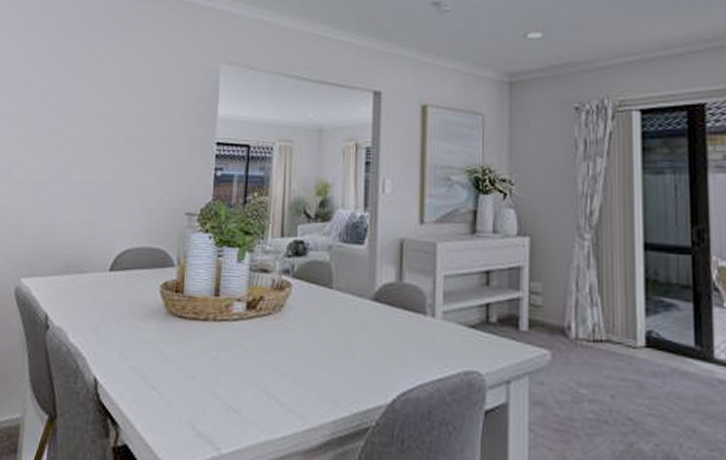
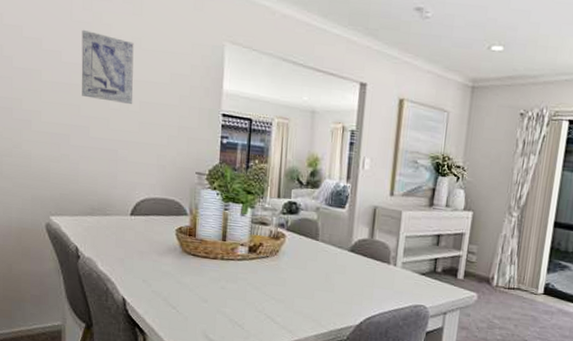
wall art: none [66,67,124,142] -> present [81,29,134,105]

